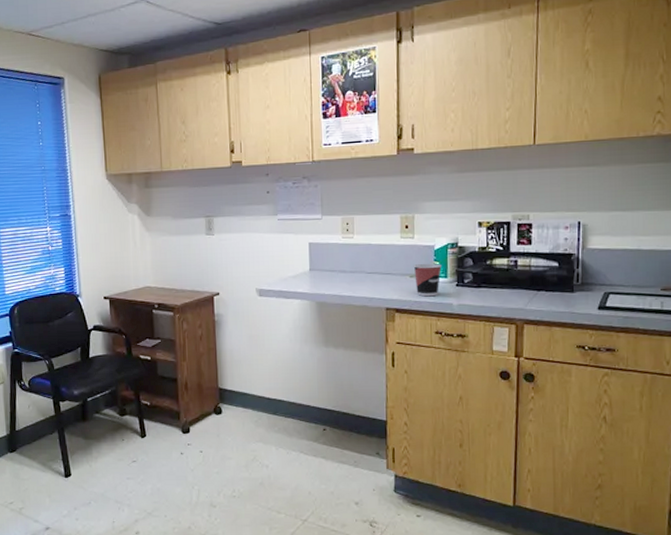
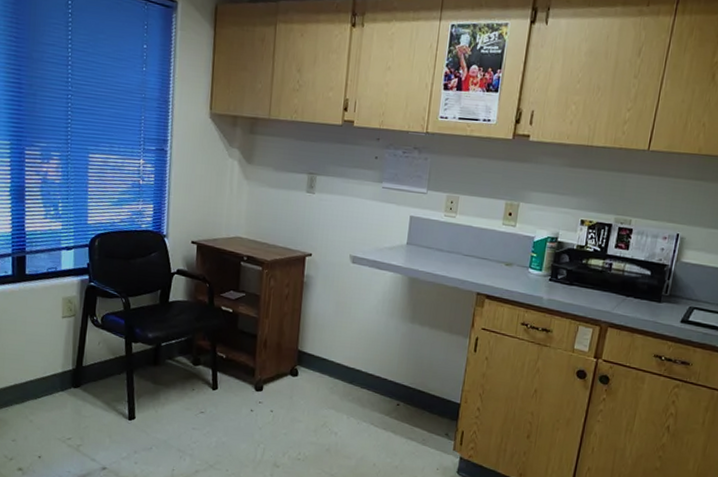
cup: present [413,263,441,297] -> none [509,253,538,288]

